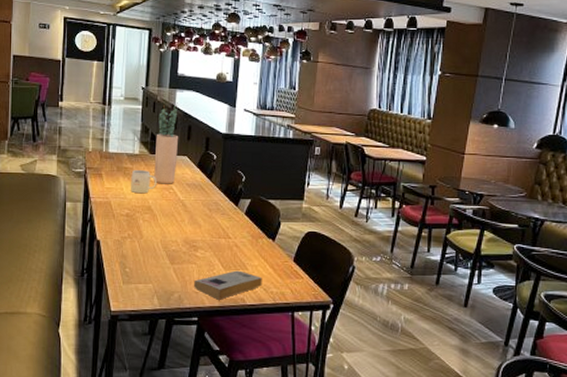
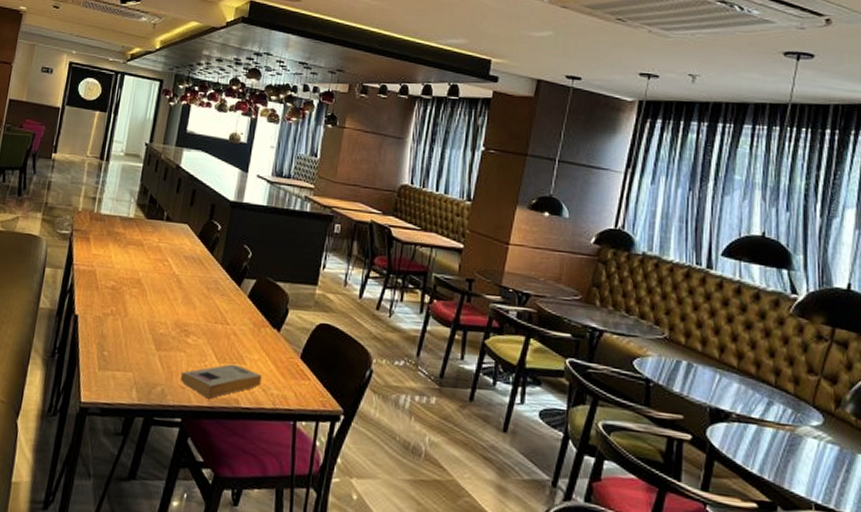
mug: present [131,170,156,194] -> none [120,236,151,265]
vase: present [154,102,179,184] -> none [148,162,185,256]

